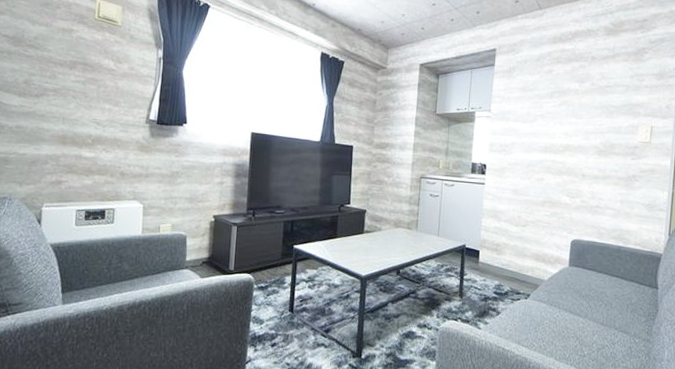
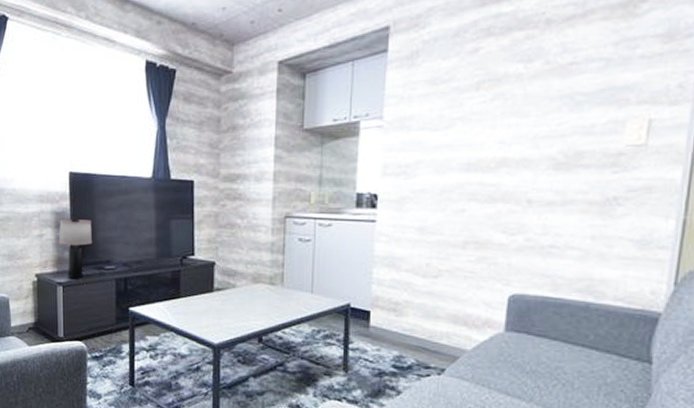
table lamp: none [237,170,267,221] -> present [58,219,93,279]

